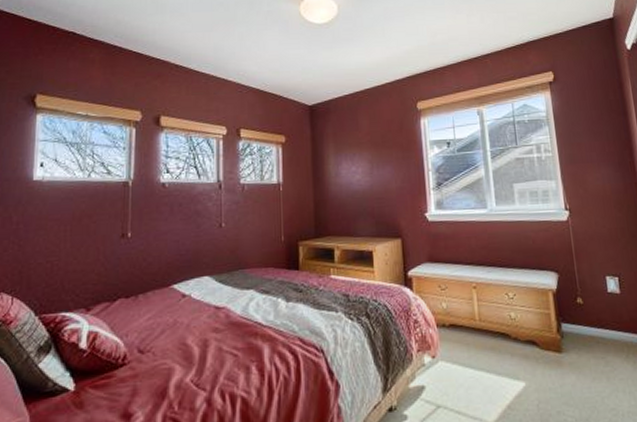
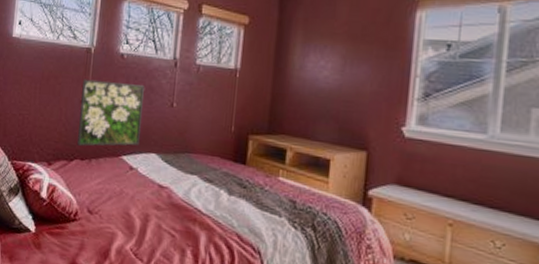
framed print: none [119,211,190,283] -> present [76,79,144,147]

